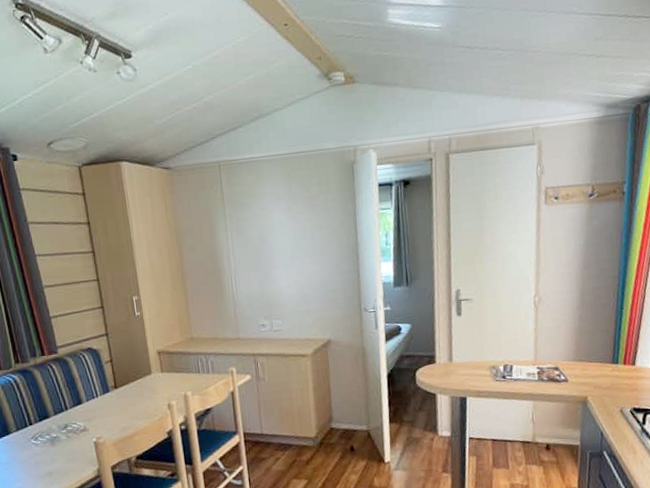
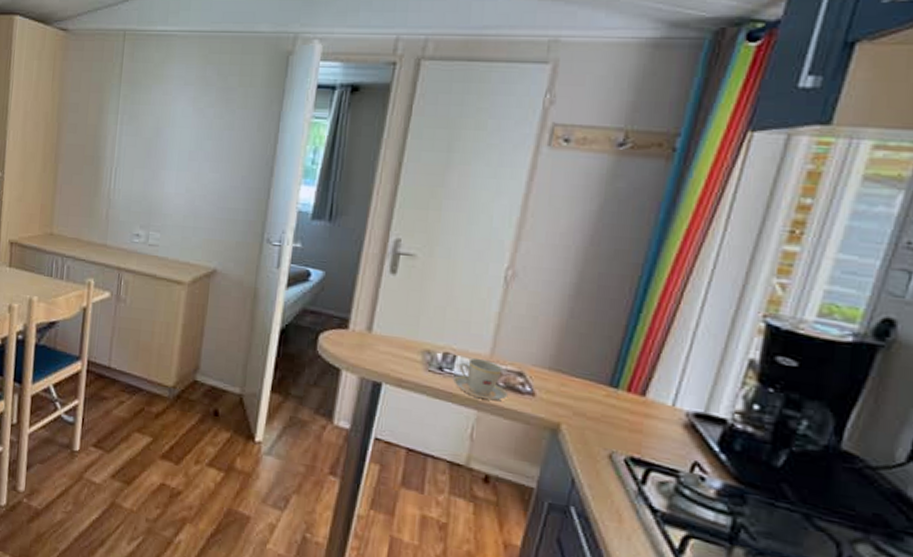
teacup: none [514,363,551,392] -> present [453,358,509,401]

